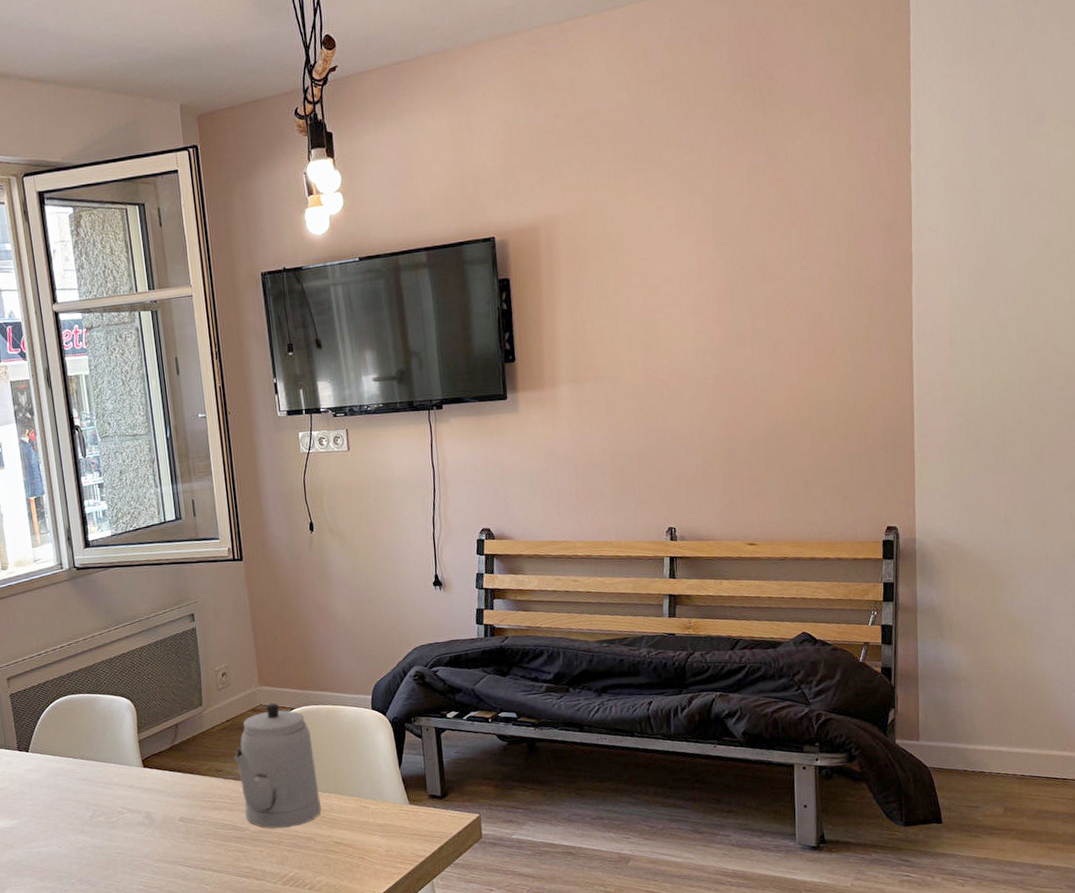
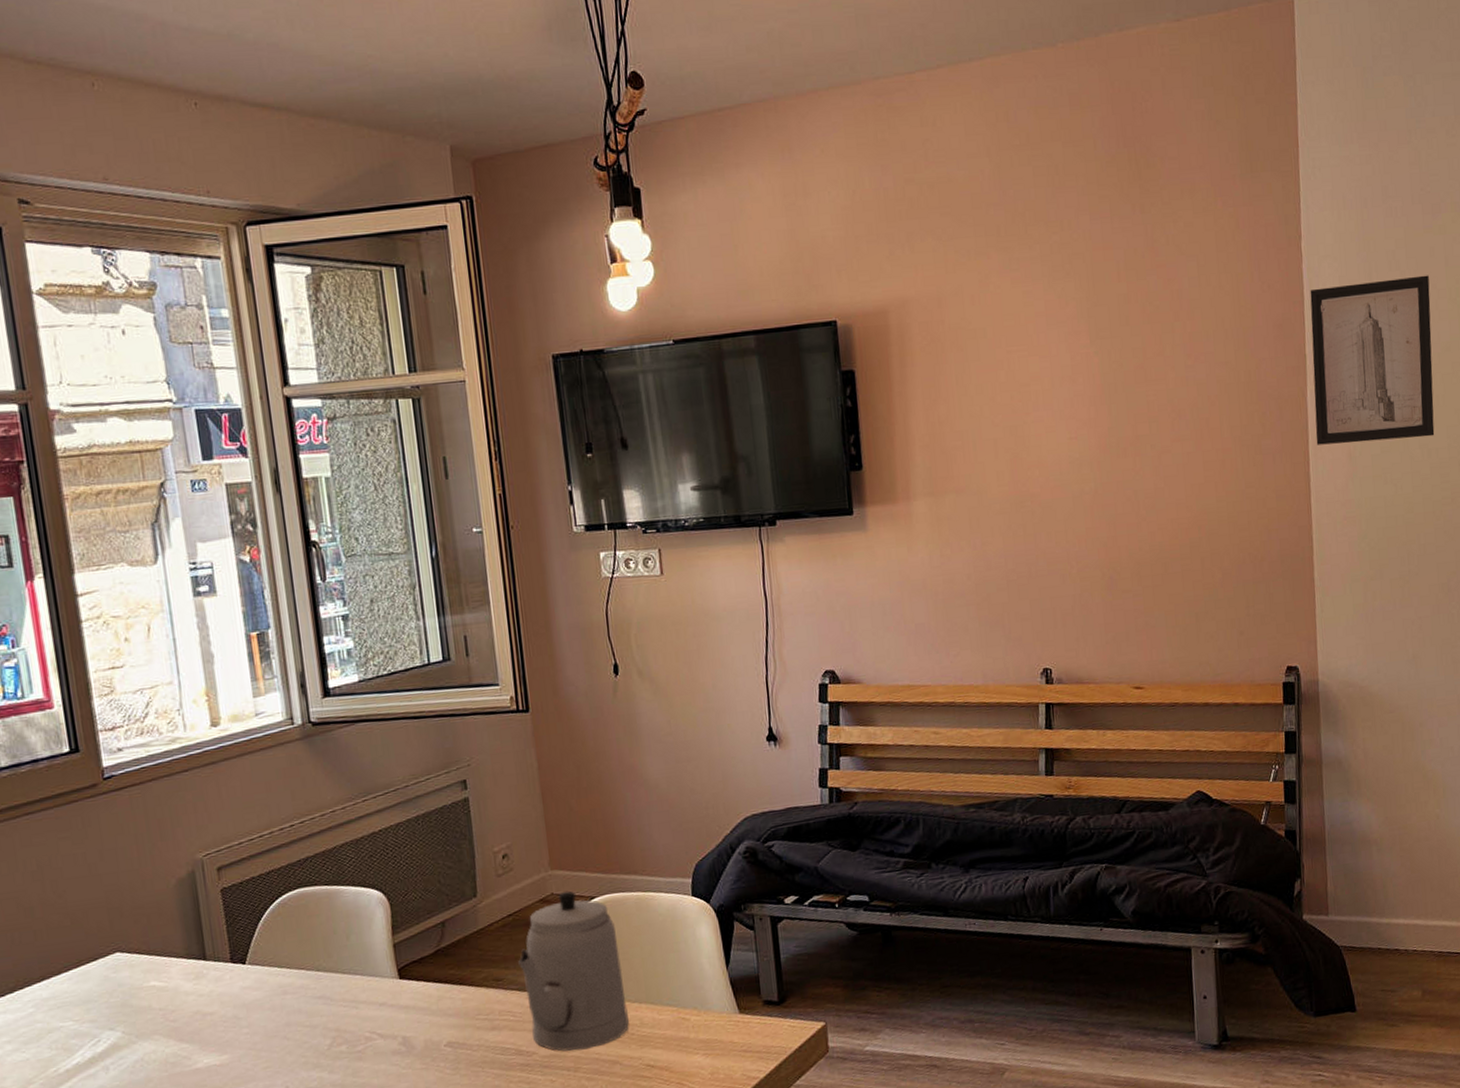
wall art: none [917,178,1032,334] -> present [1310,275,1435,445]

